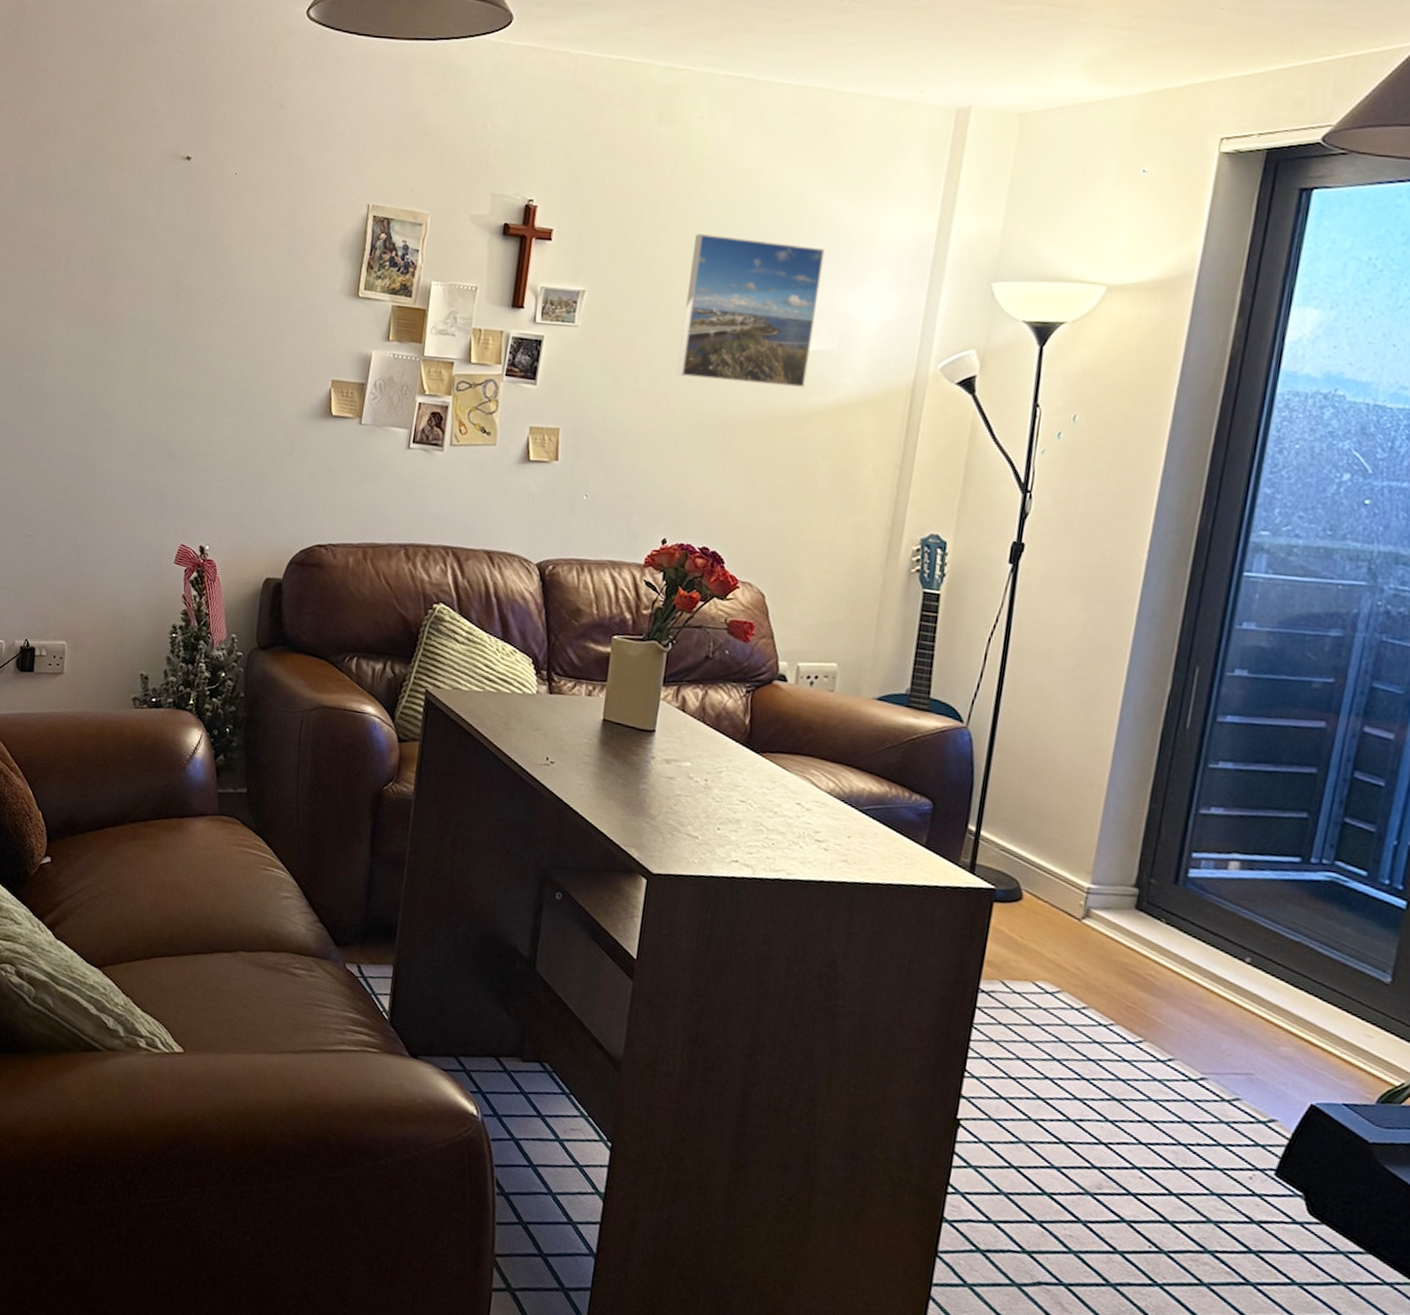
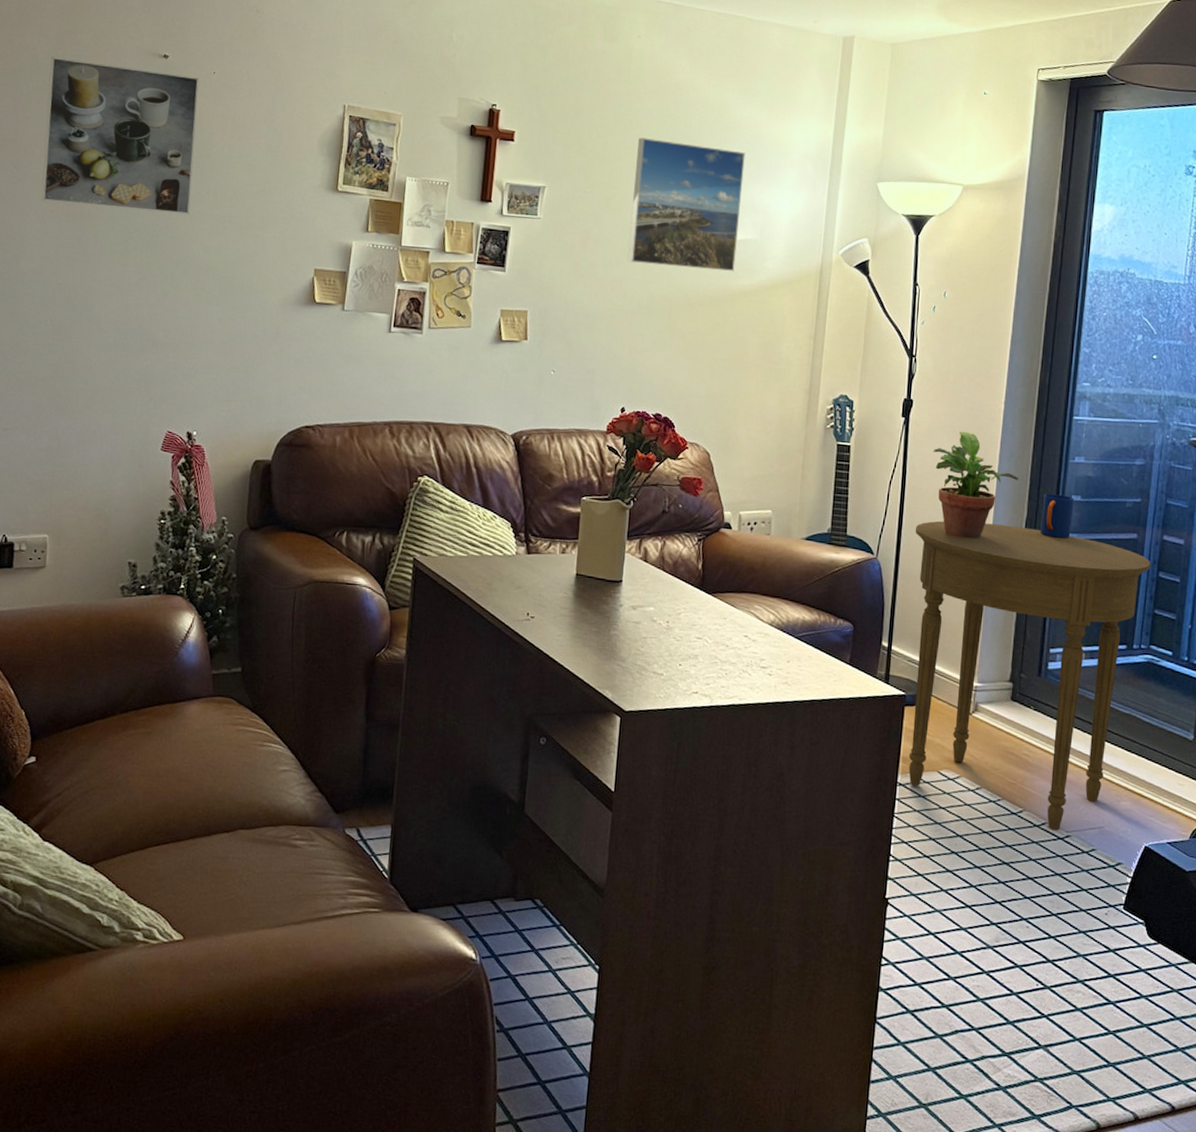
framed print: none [66,162,221,323] -> present [41,56,200,215]
side table: none [994,688,1344,1071] -> present [908,521,1151,831]
potted plant: none [1049,583,1163,713] -> present [934,431,1019,539]
mug: none [1188,665,1239,721] -> present [1040,493,1074,539]

